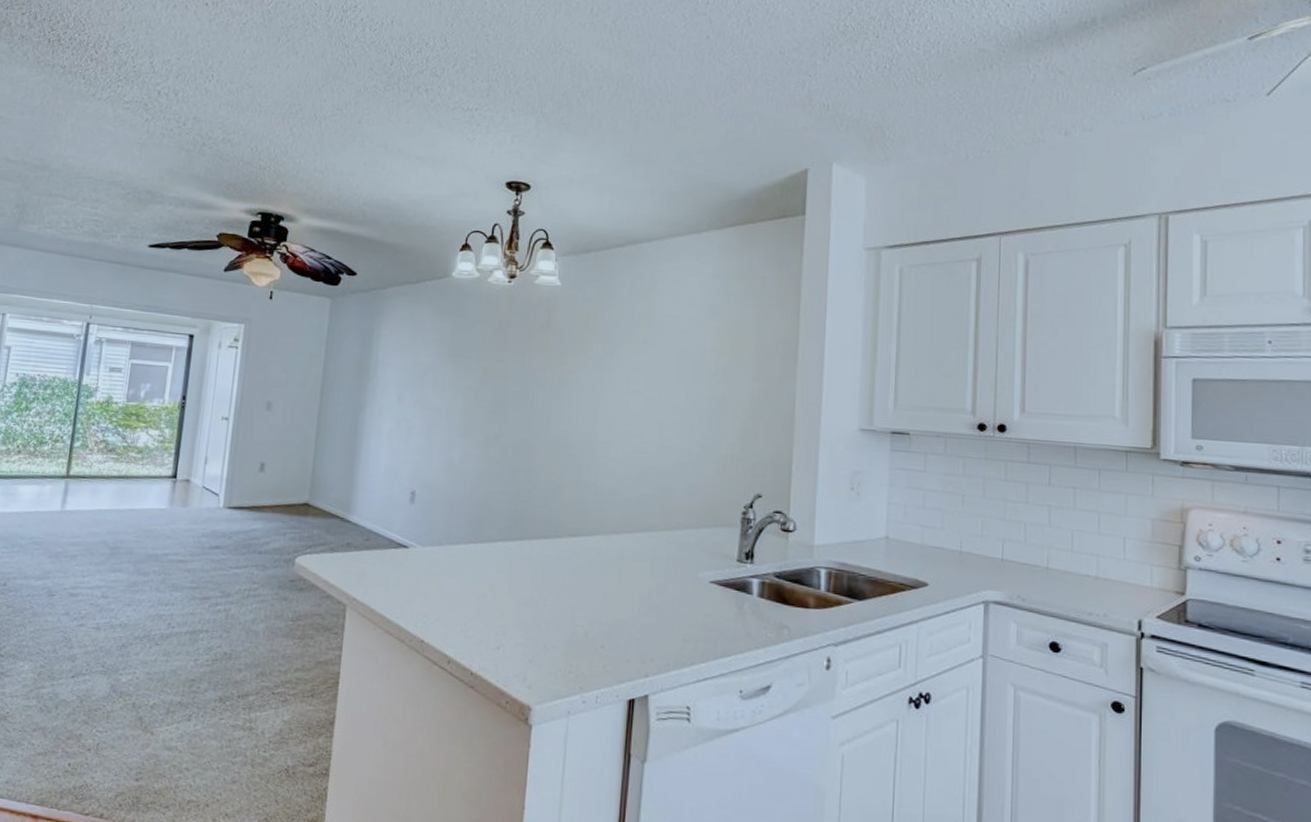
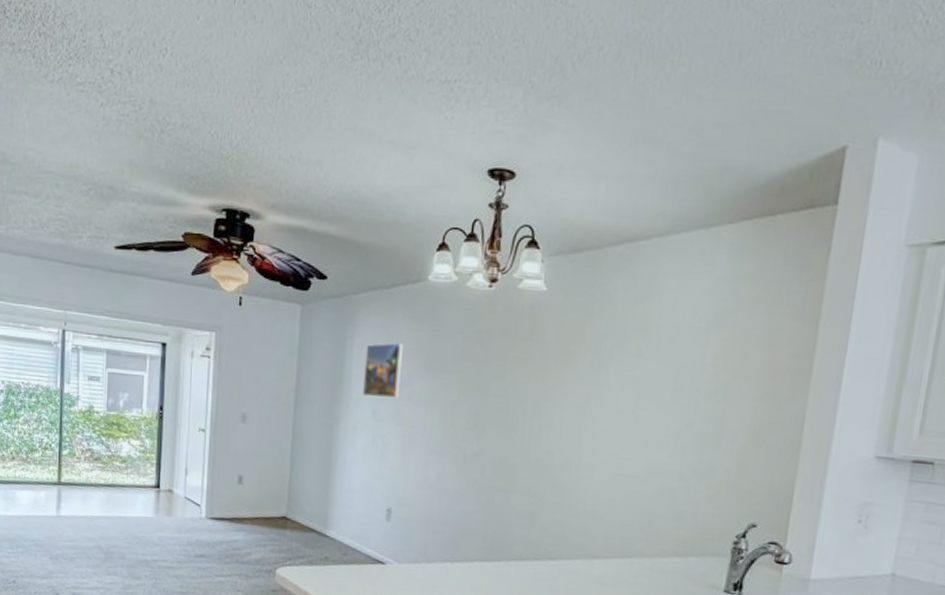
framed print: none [388,333,430,384] -> present [362,343,404,398]

